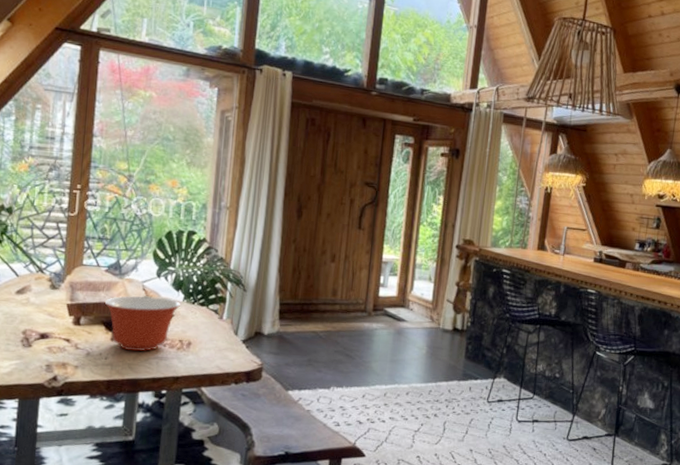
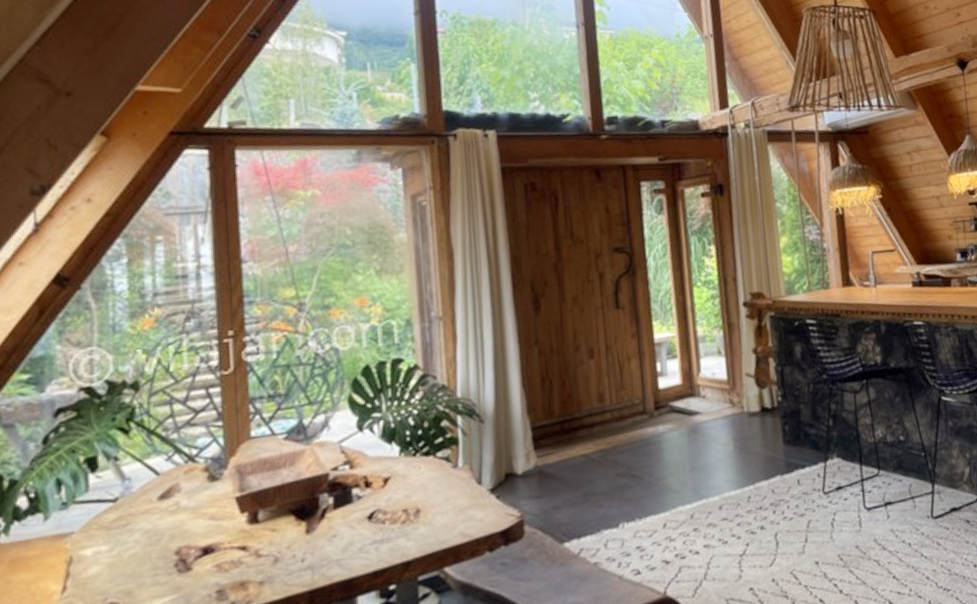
mixing bowl: present [104,296,180,352] -> none [289,455,397,542]

